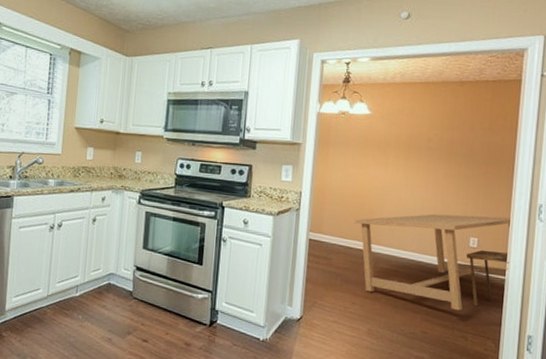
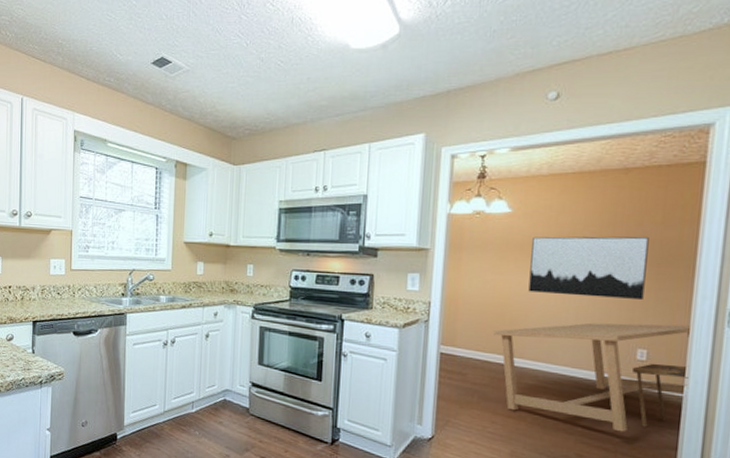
wall art: none [384,136,479,195] -> present [528,236,649,301]

